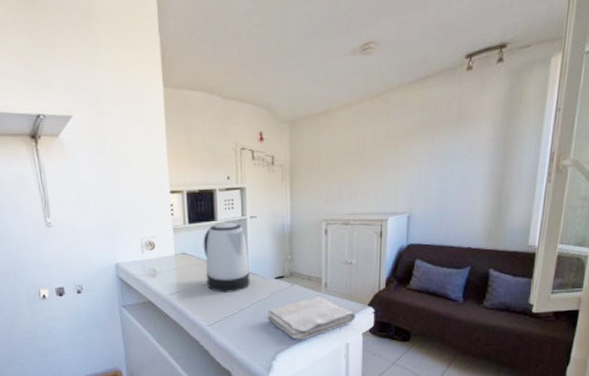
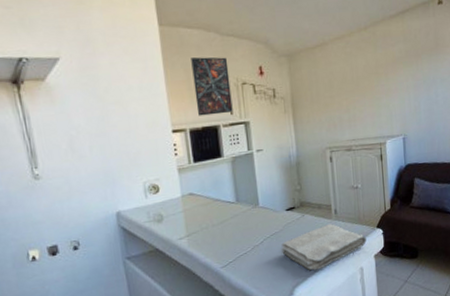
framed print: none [192,120,230,179] -> present [191,57,233,116]
kettle: present [203,222,250,293] -> none [210,157,262,231]

